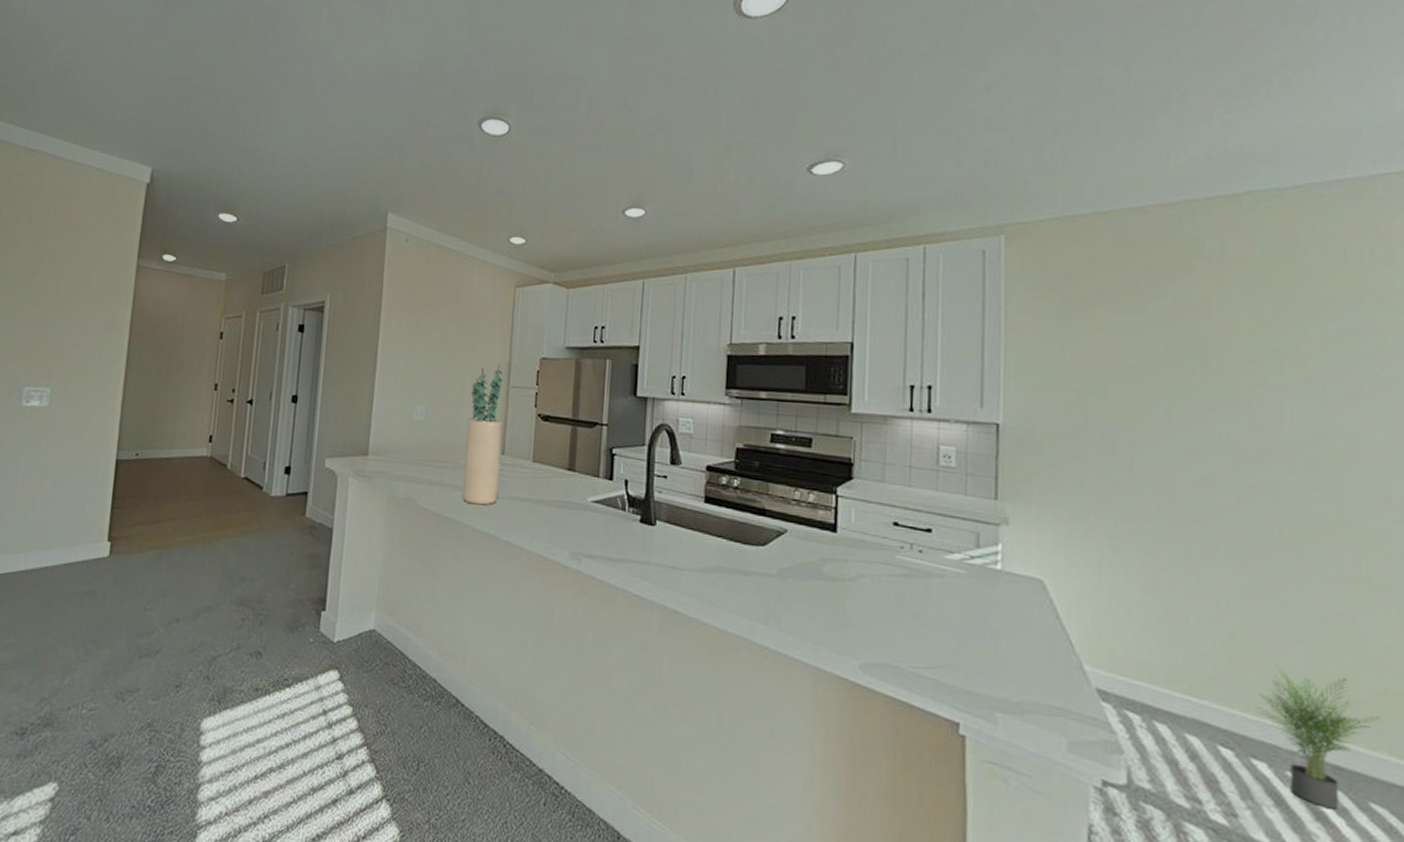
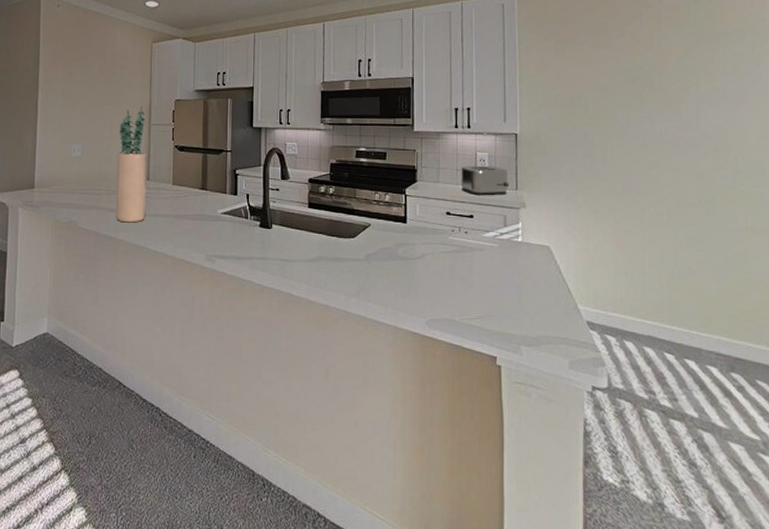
toaster: none [915,462,986,506] -> present [461,165,510,196]
potted plant: present [1252,666,1380,810] -> none [685,293,761,388]

